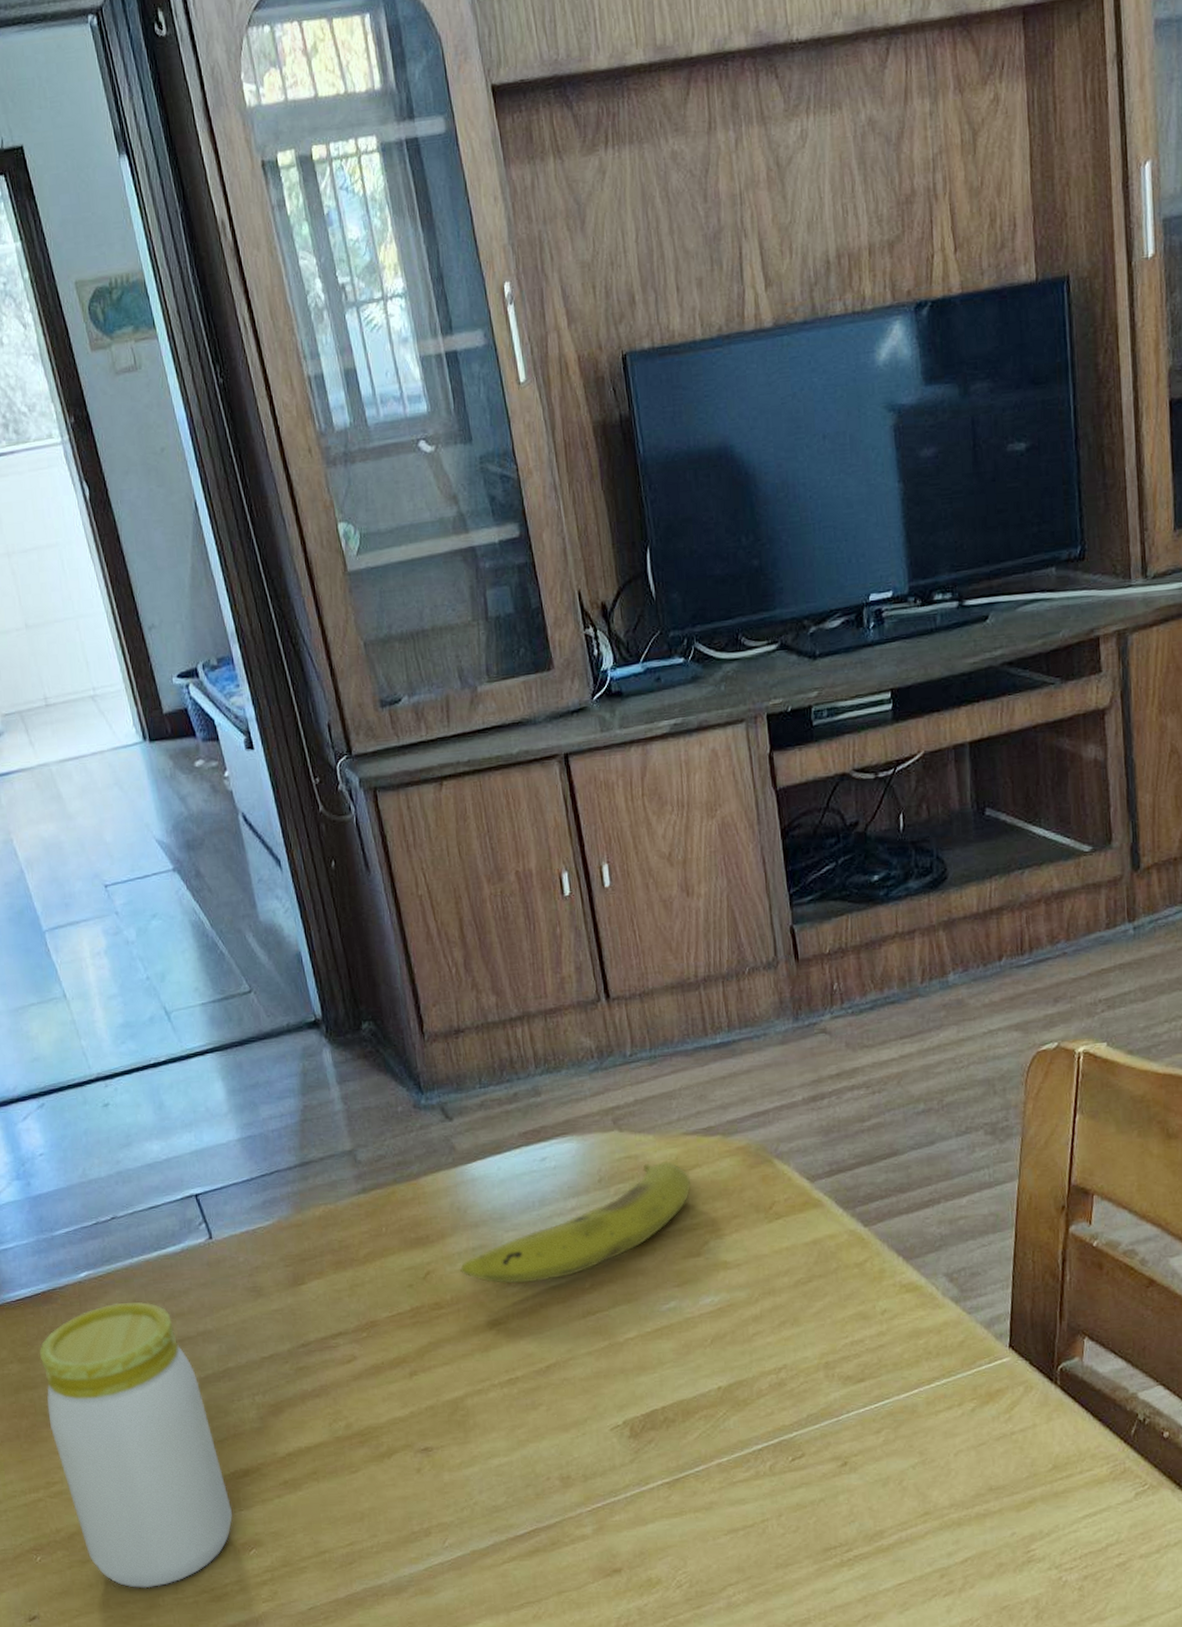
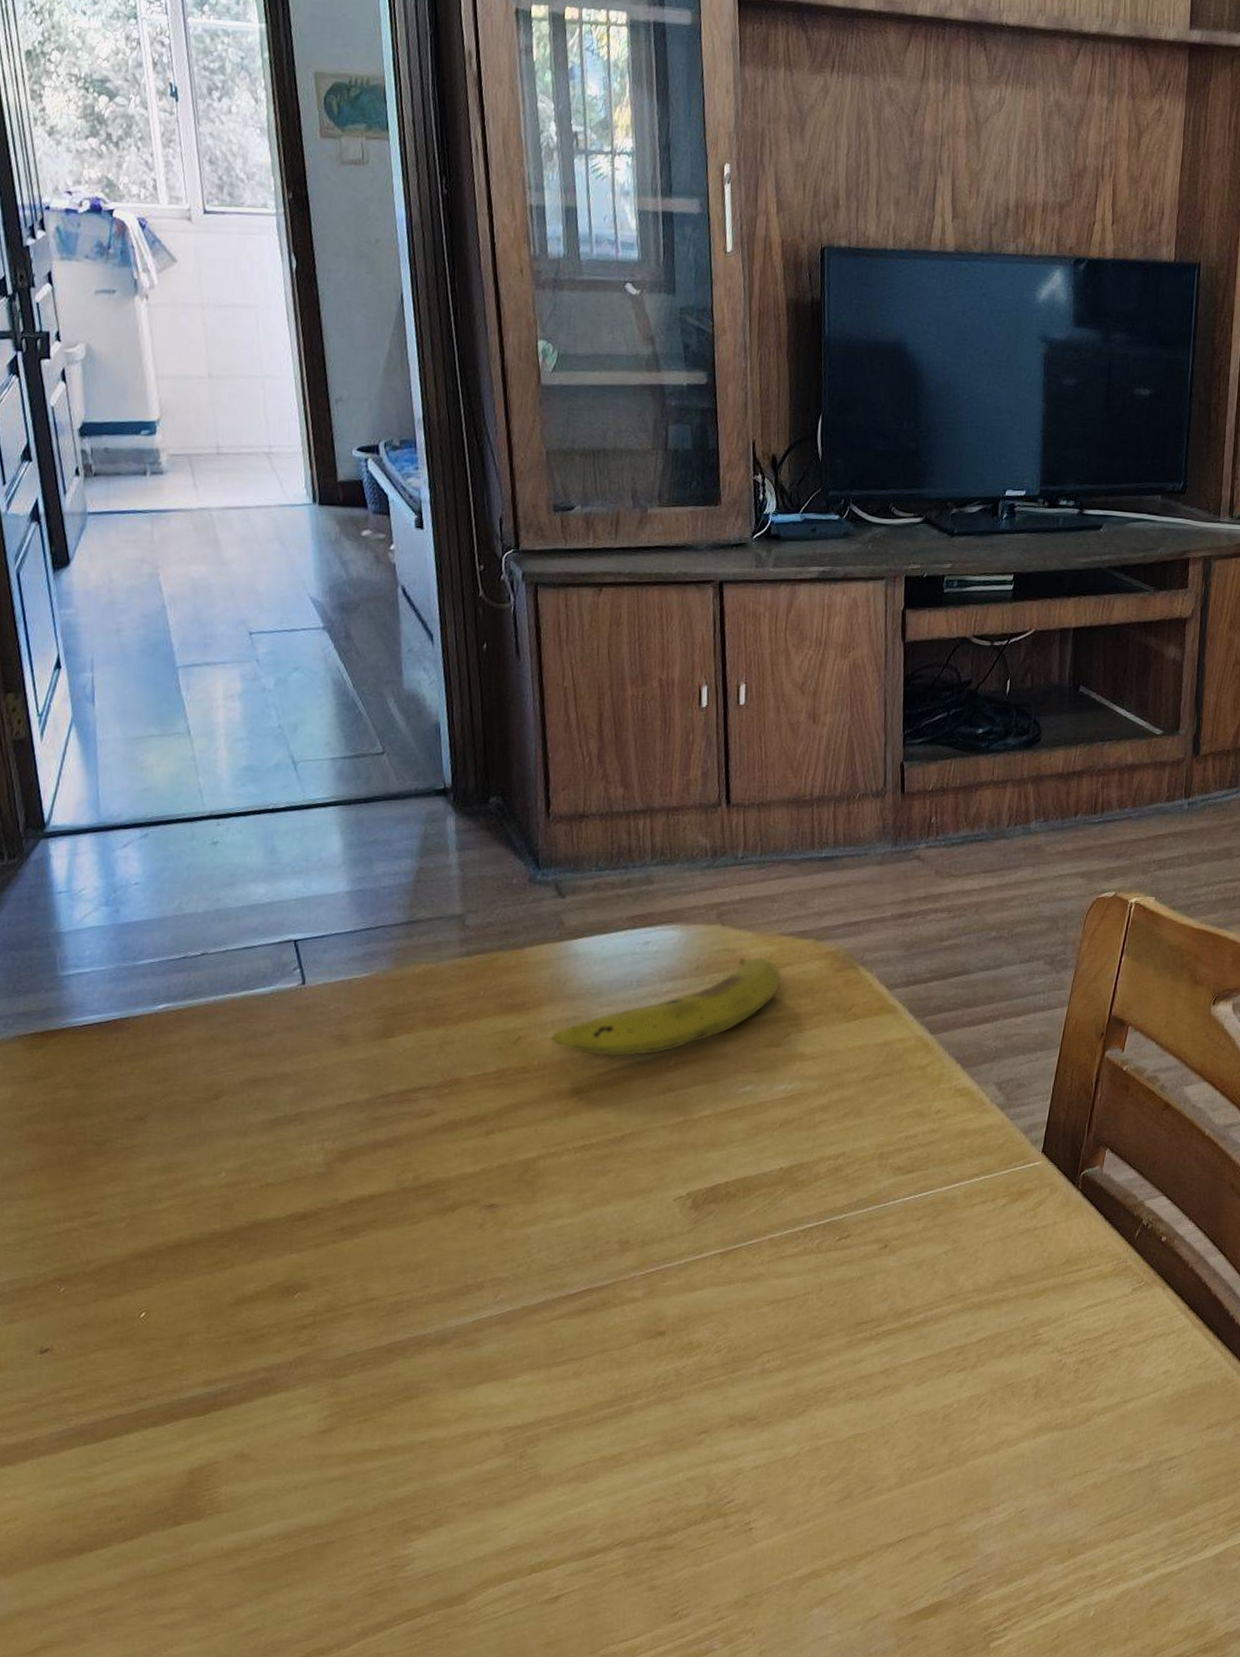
jar: present [40,1302,232,1589] -> none [98,1037,282,1326]

